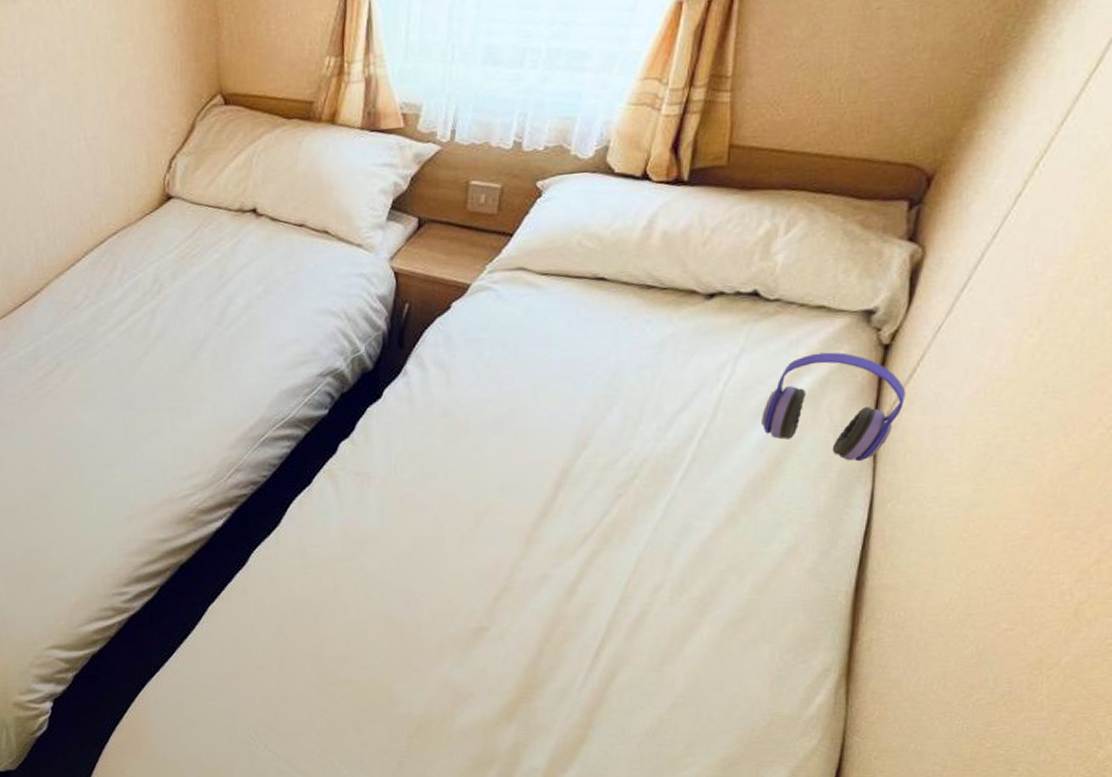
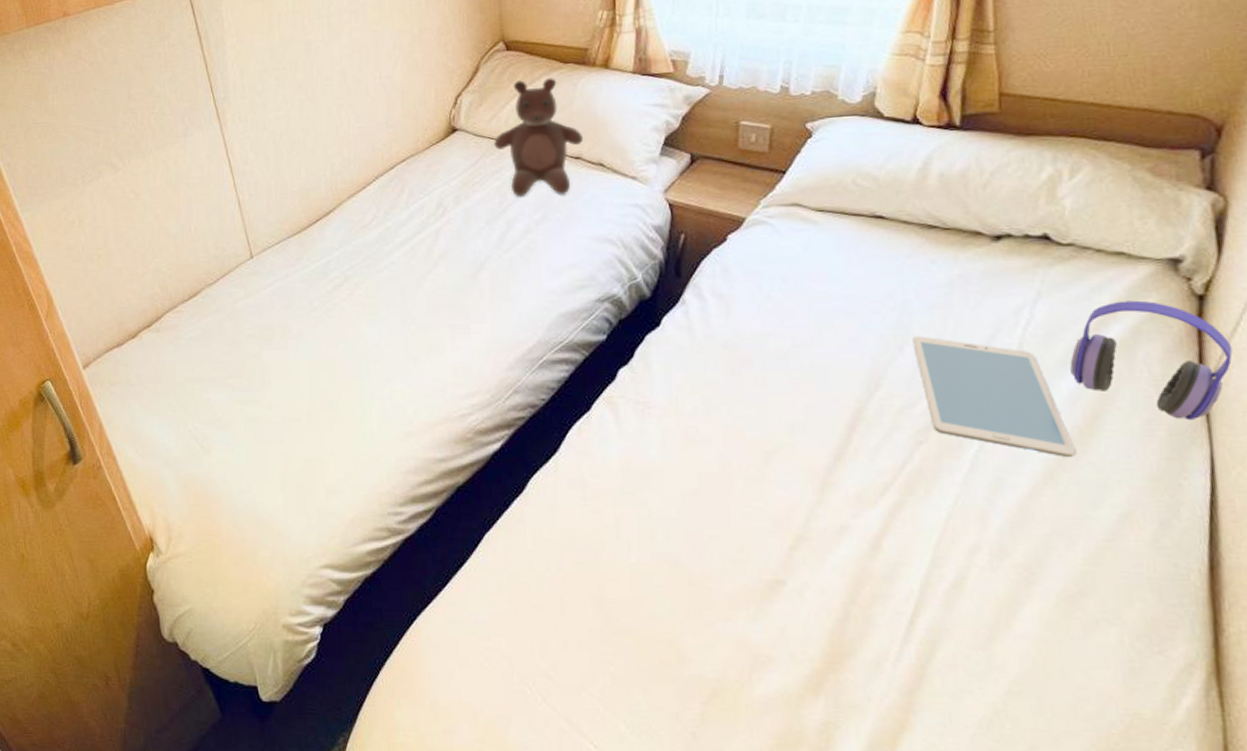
teddy bear: none [212,136,307,270] -> present [494,78,583,197]
tablet: none [622,395,757,502] -> present [913,336,1076,458]

